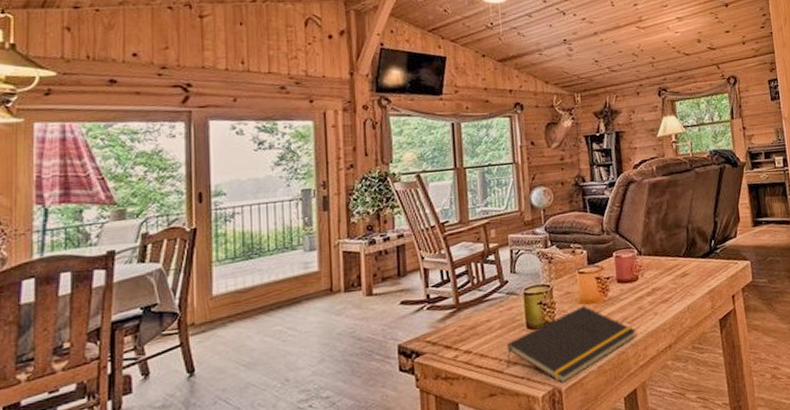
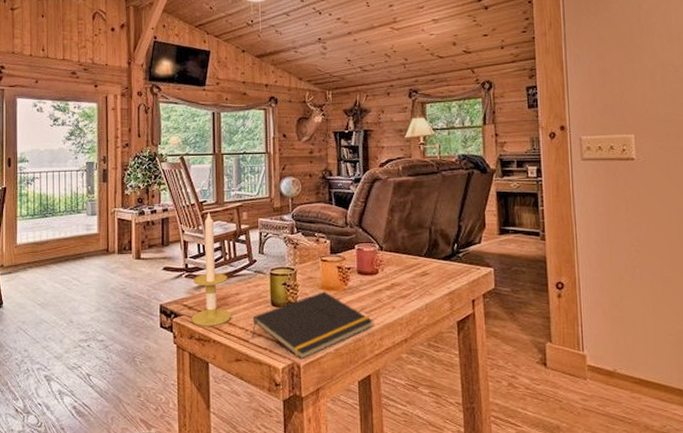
candle: none [436,232,484,363] -> present [191,211,232,326]

